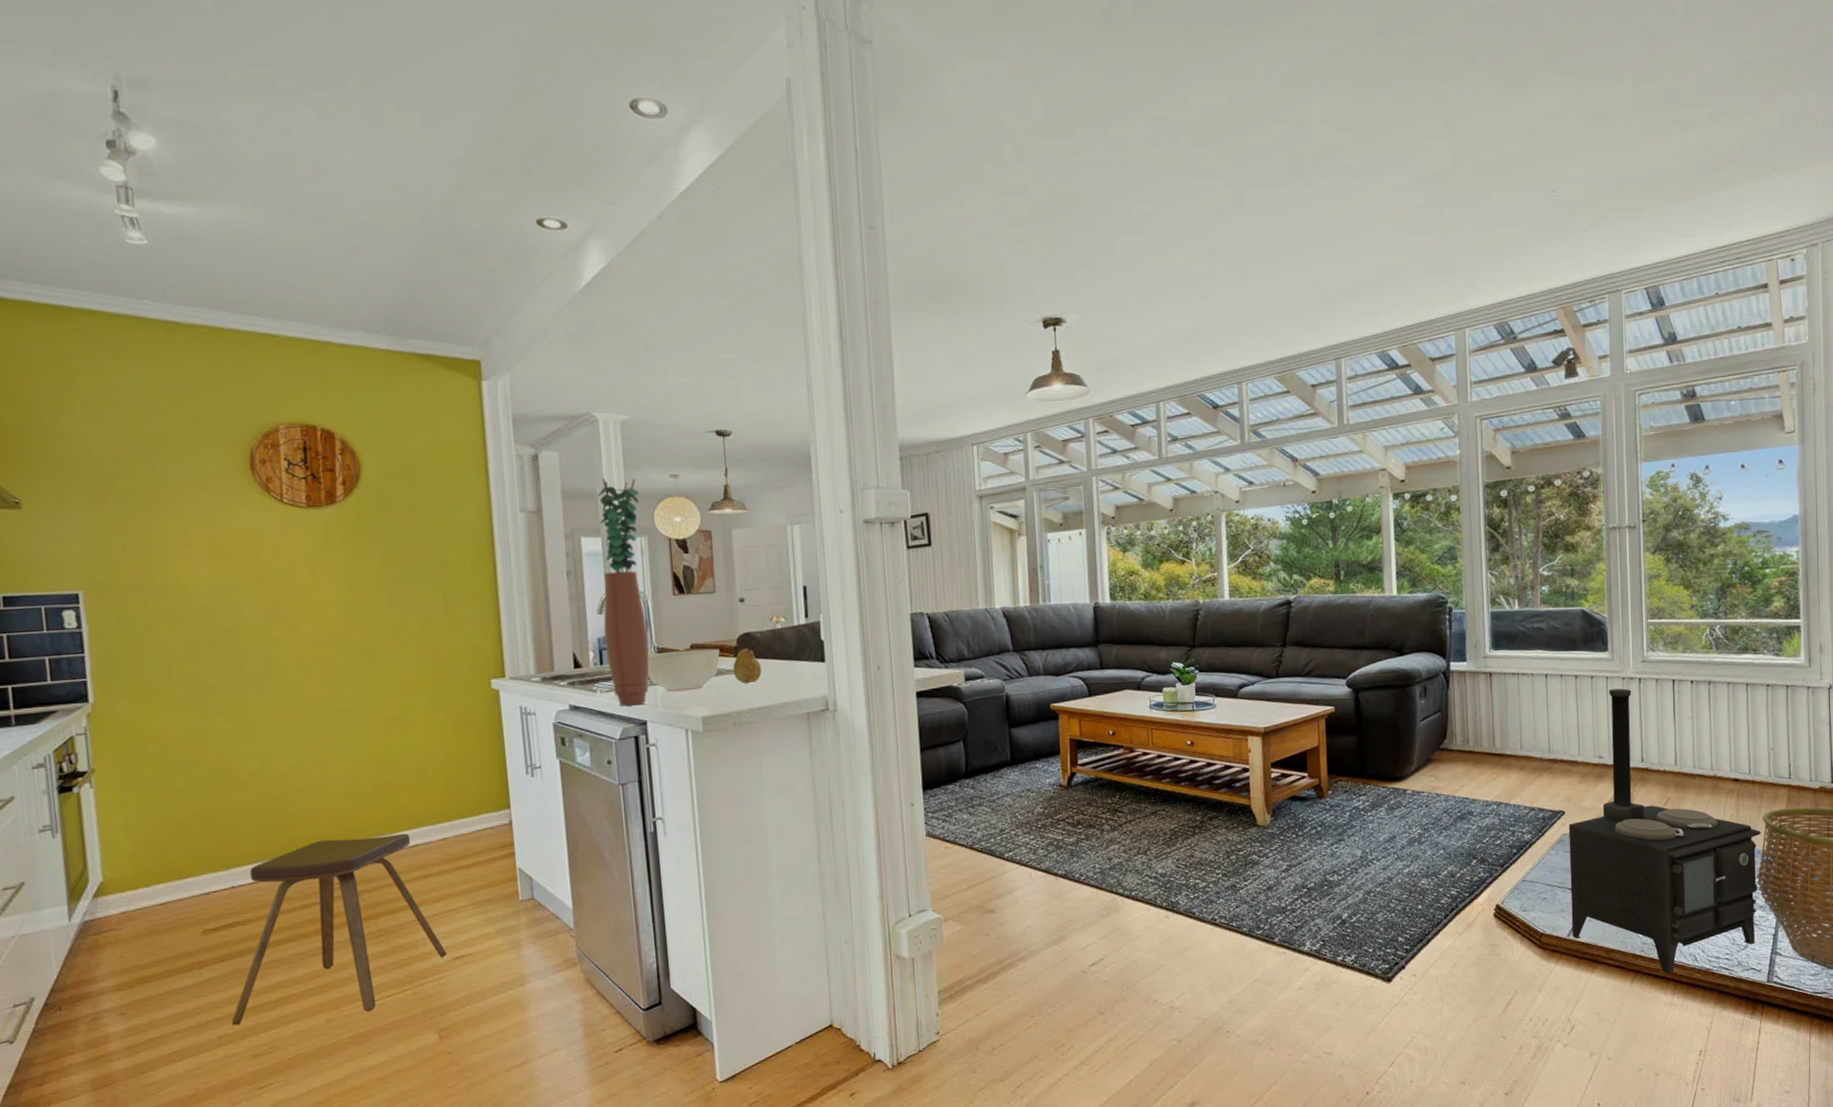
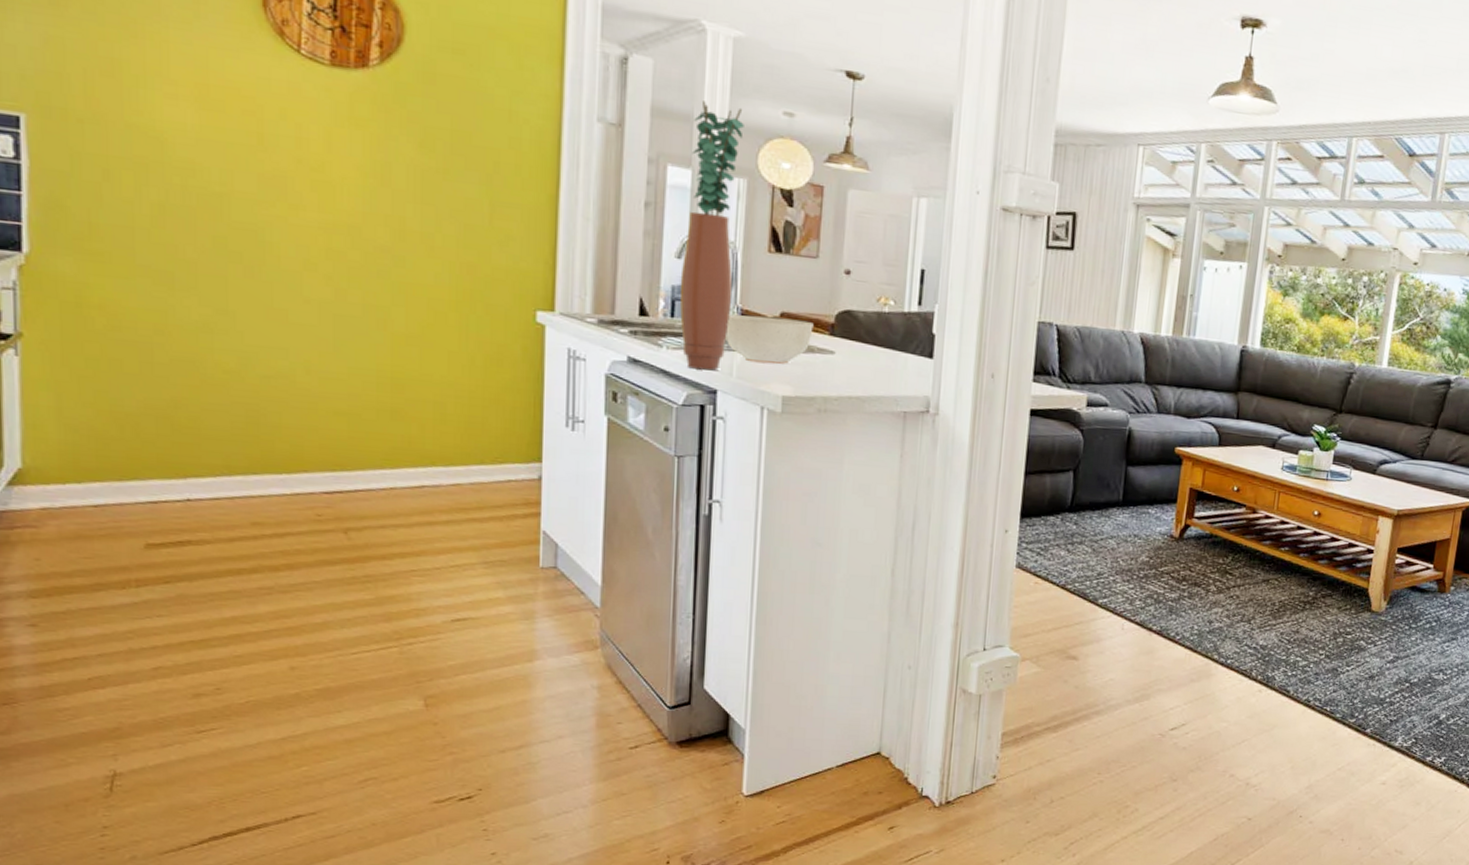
music stool: present [231,833,448,1026] -> none [170,462,446,666]
fruit: present [733,642,762,684] -> none [826,322,860,369]

